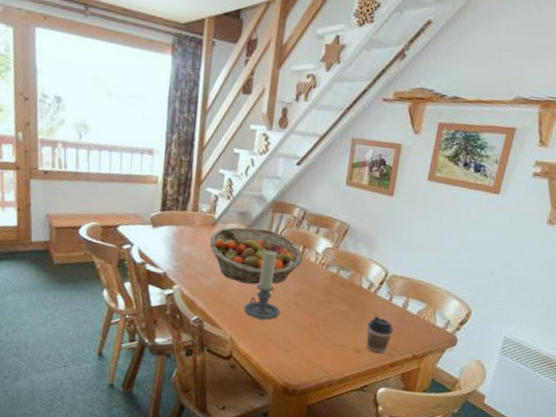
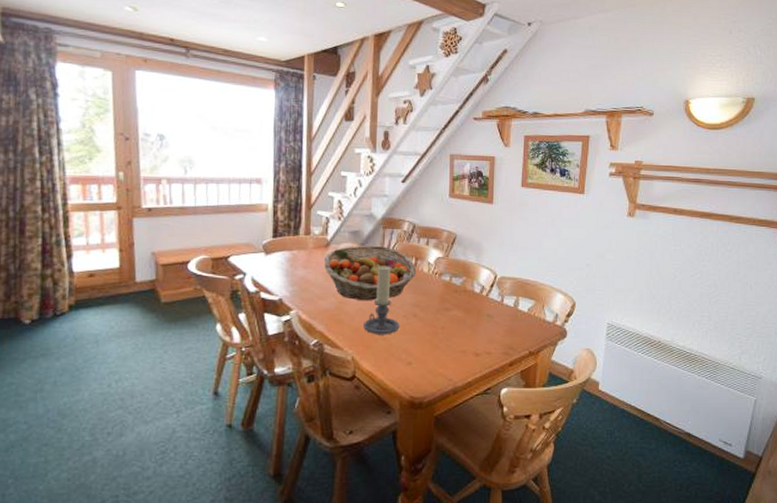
coffee cup: present [366,316,393,354] -> none [484,318,508,355]

